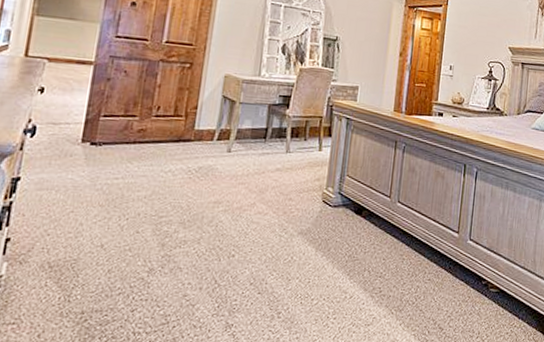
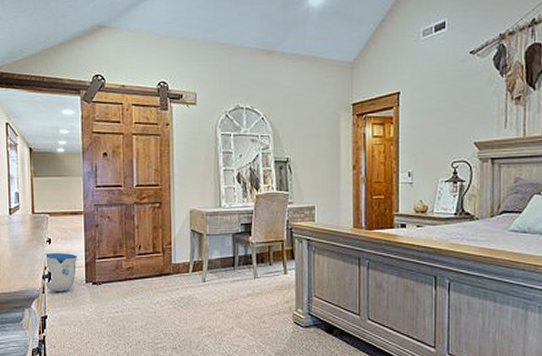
sun visor: none [24,103,76,151] -> present [44,252,77,293]

